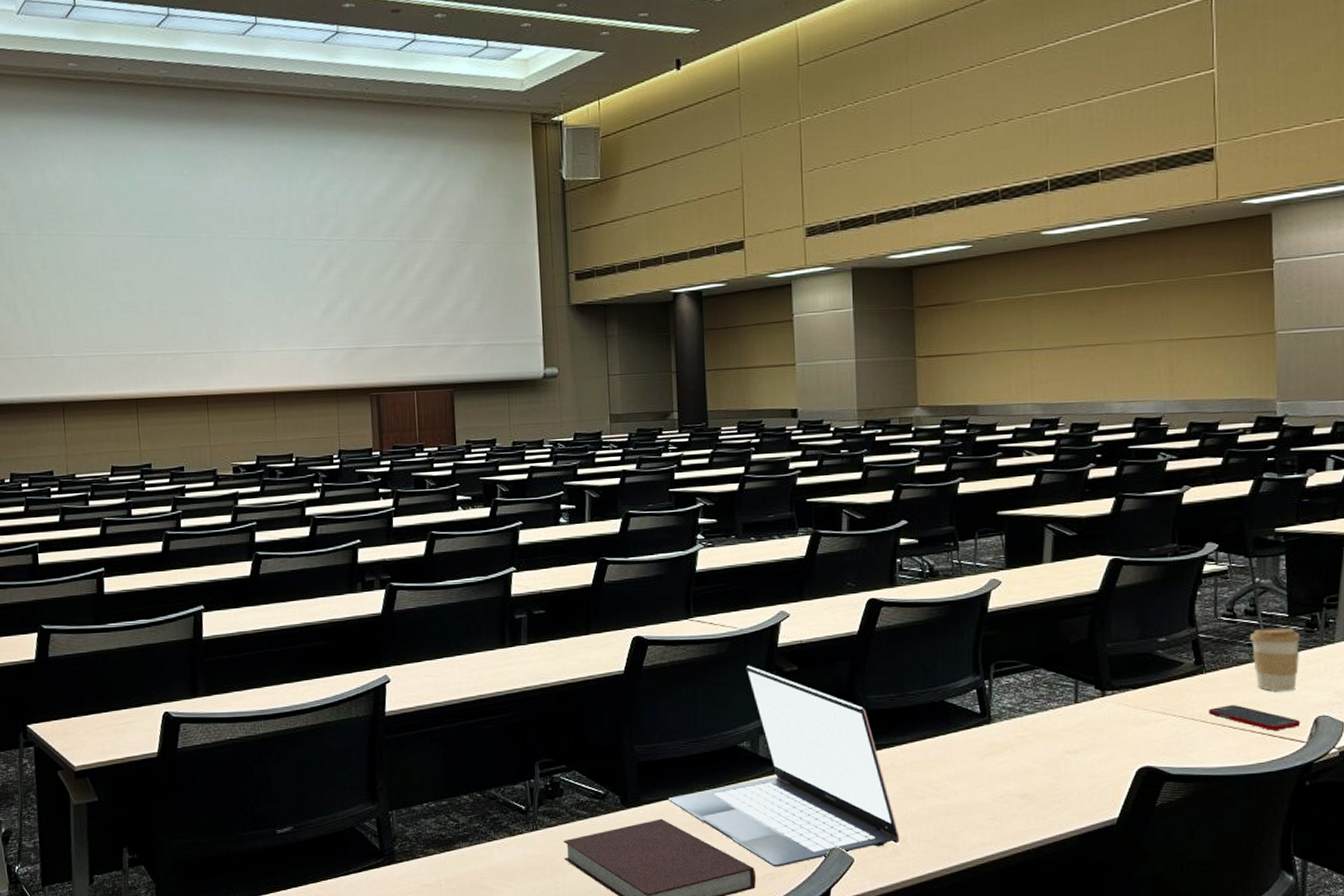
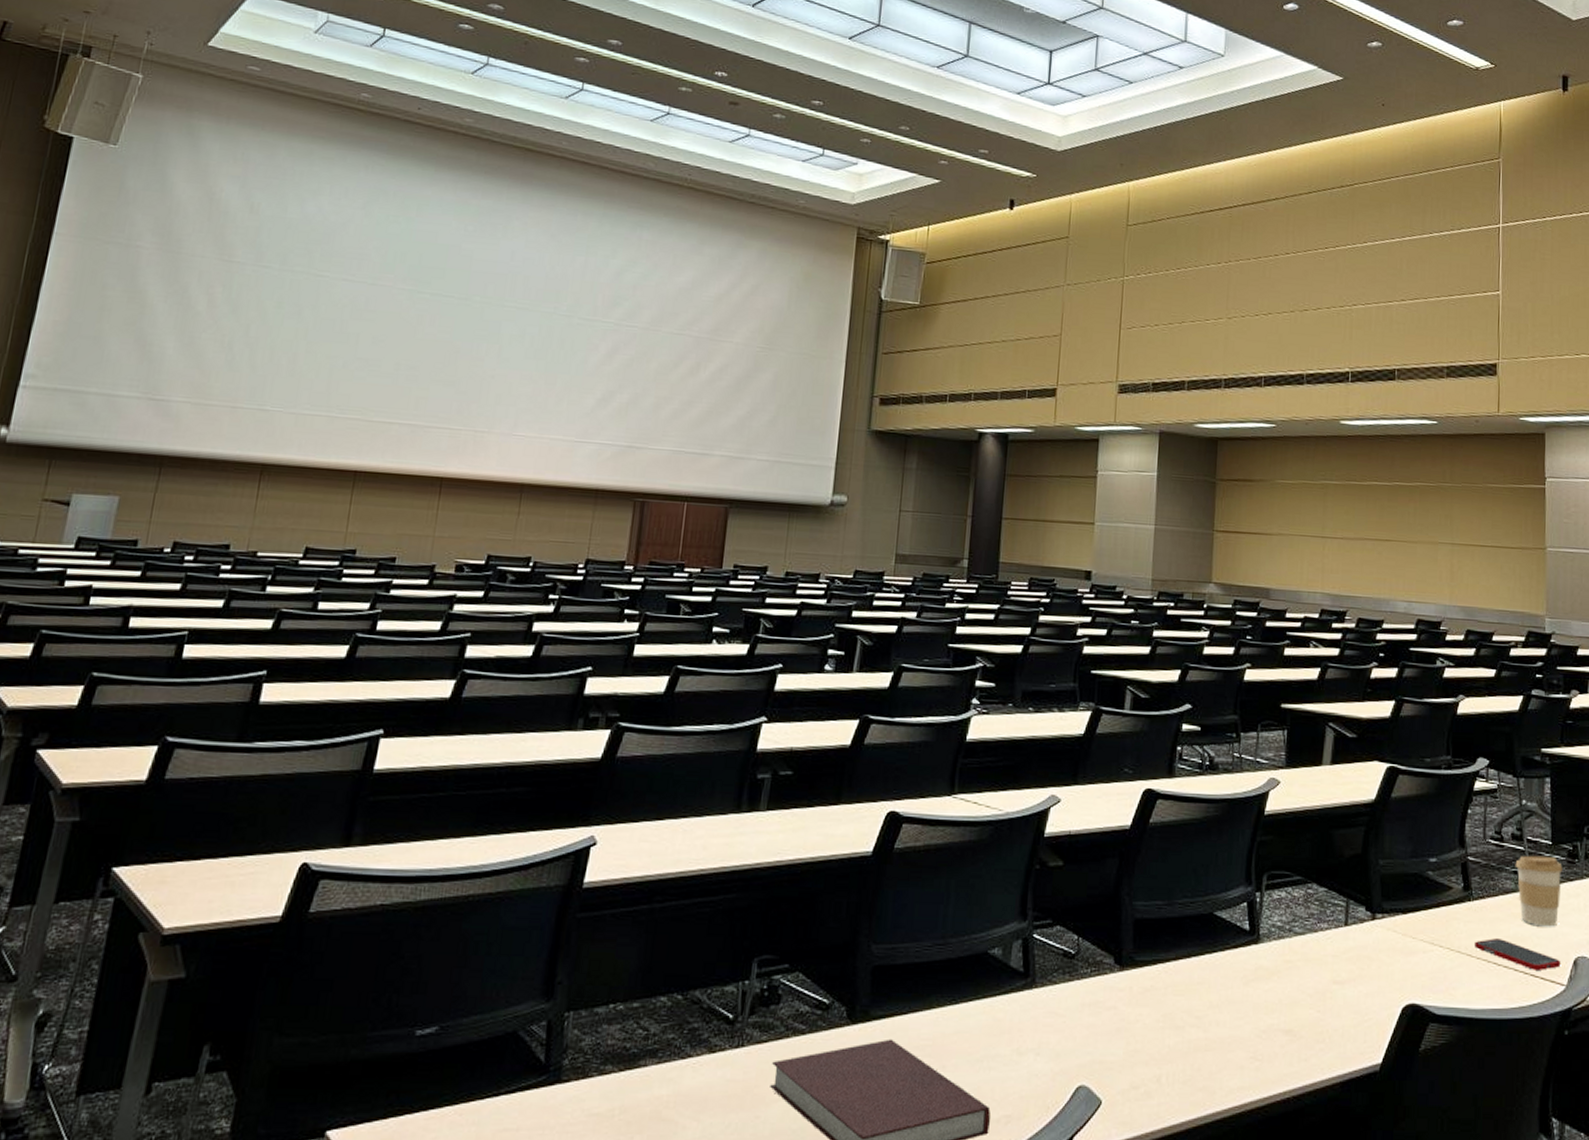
laptop: present [669,666,900,867] -> none [902,857,1154,1108]

